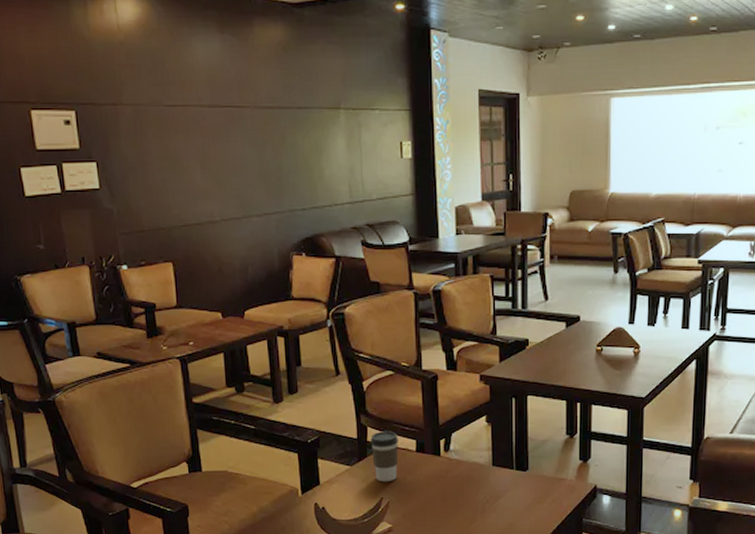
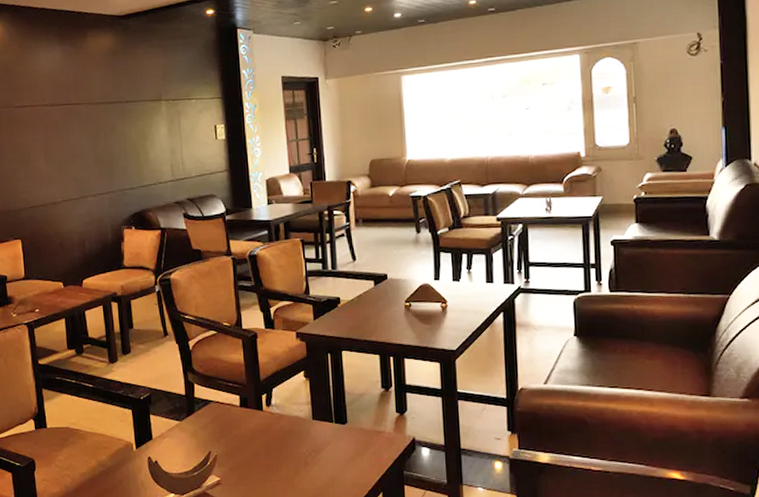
coffee cup: present [370,431,399,482] -> none [197,387,224,437]

